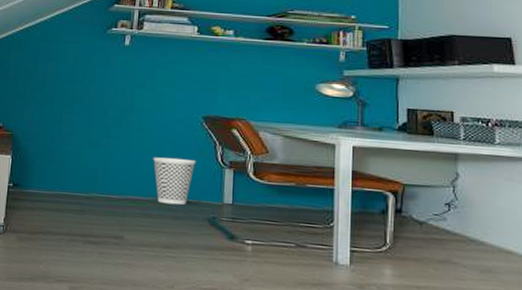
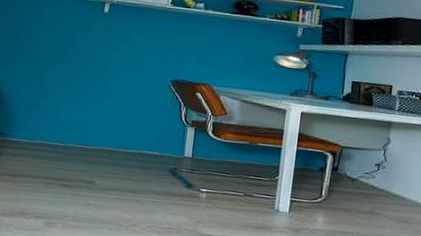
wastebasket: present [153,157,196,205] -> none [124,114,163,157]

